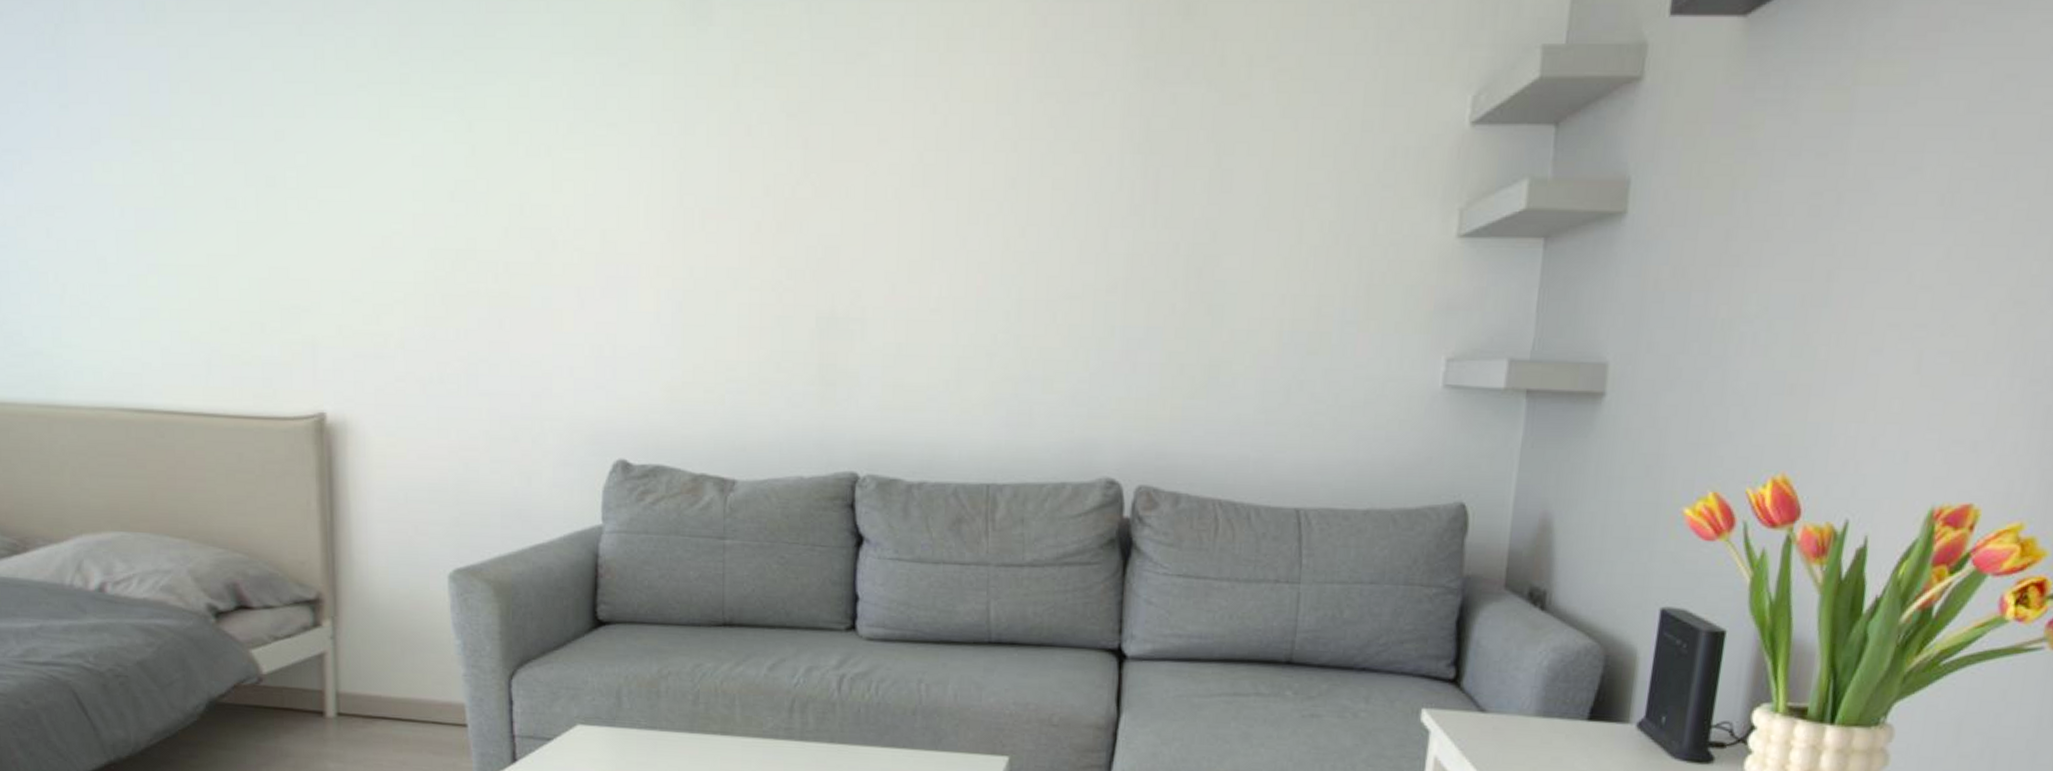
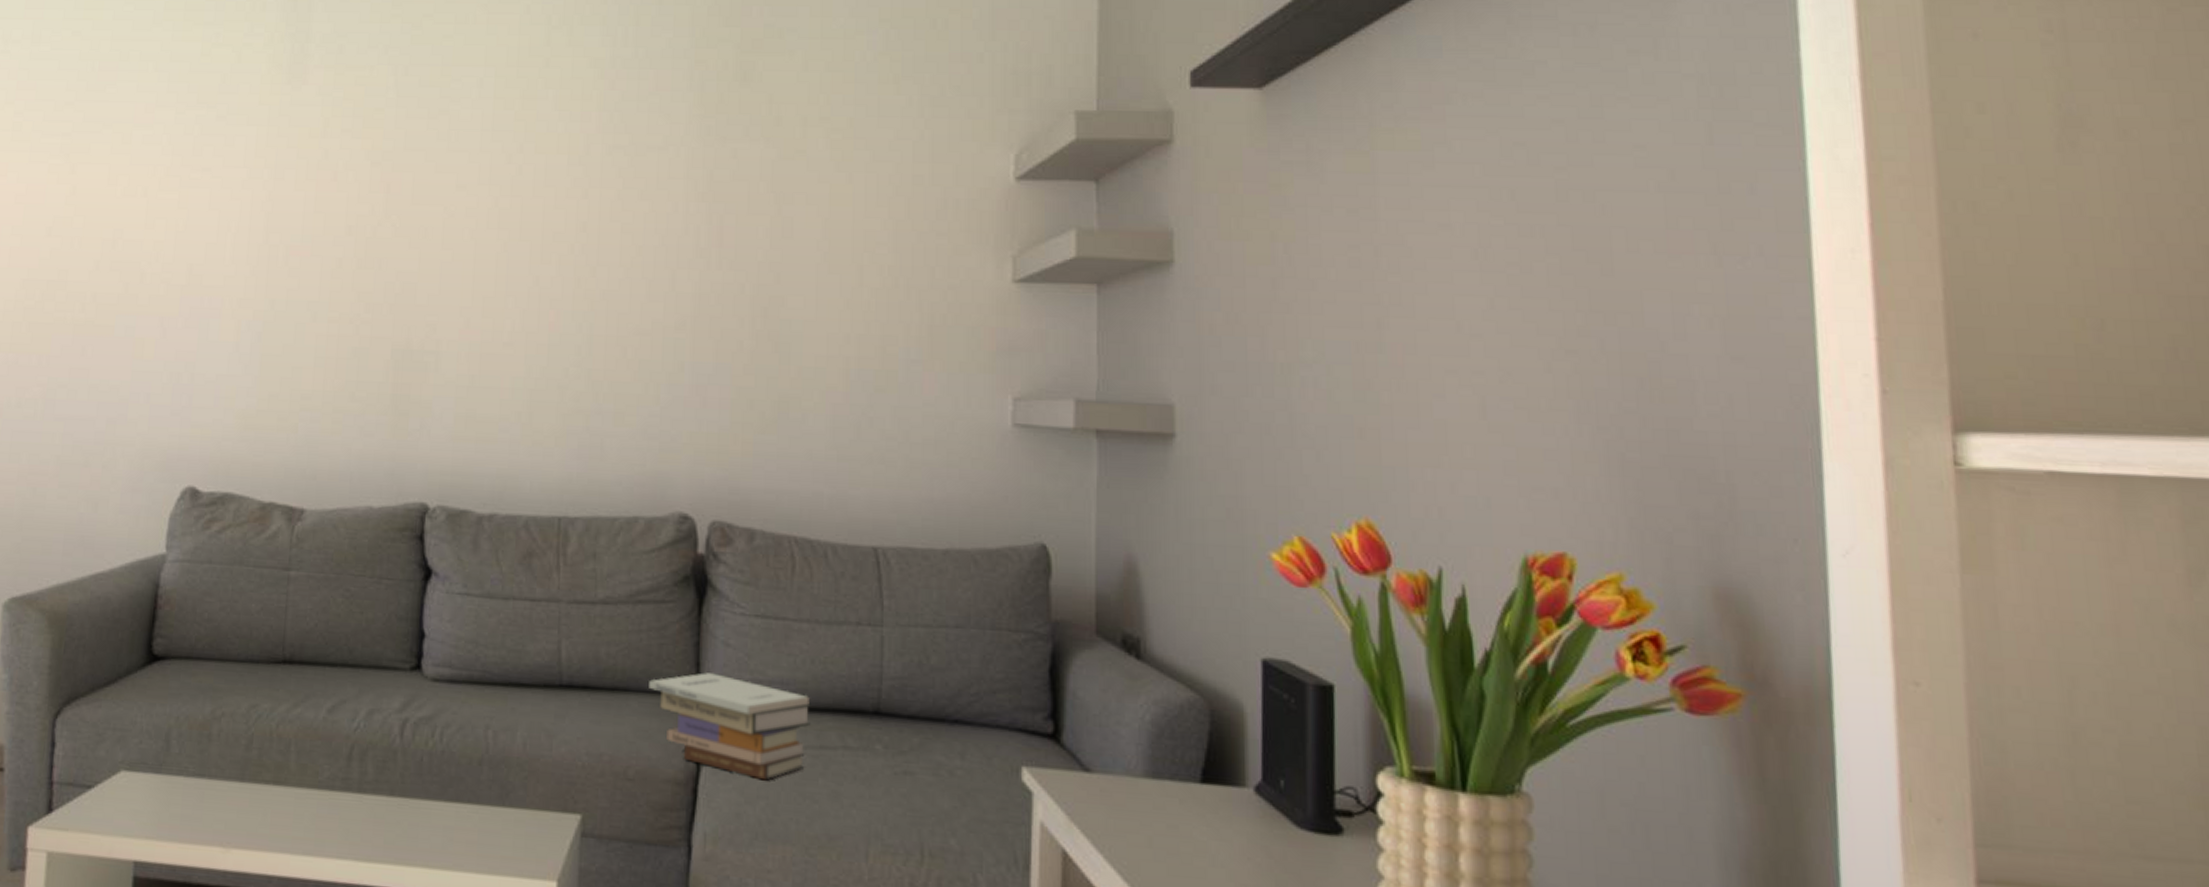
books: none [1073,629,1227,724] -> present [649,672,811,781]

